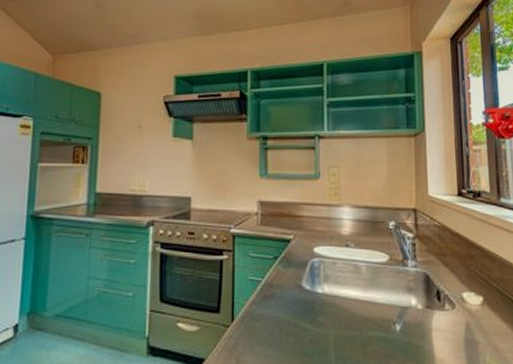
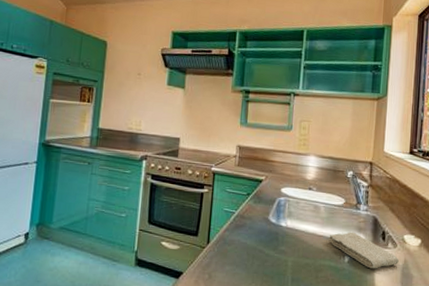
washcloth: none [374,293,461,337] -> present [328,231,400,269]

